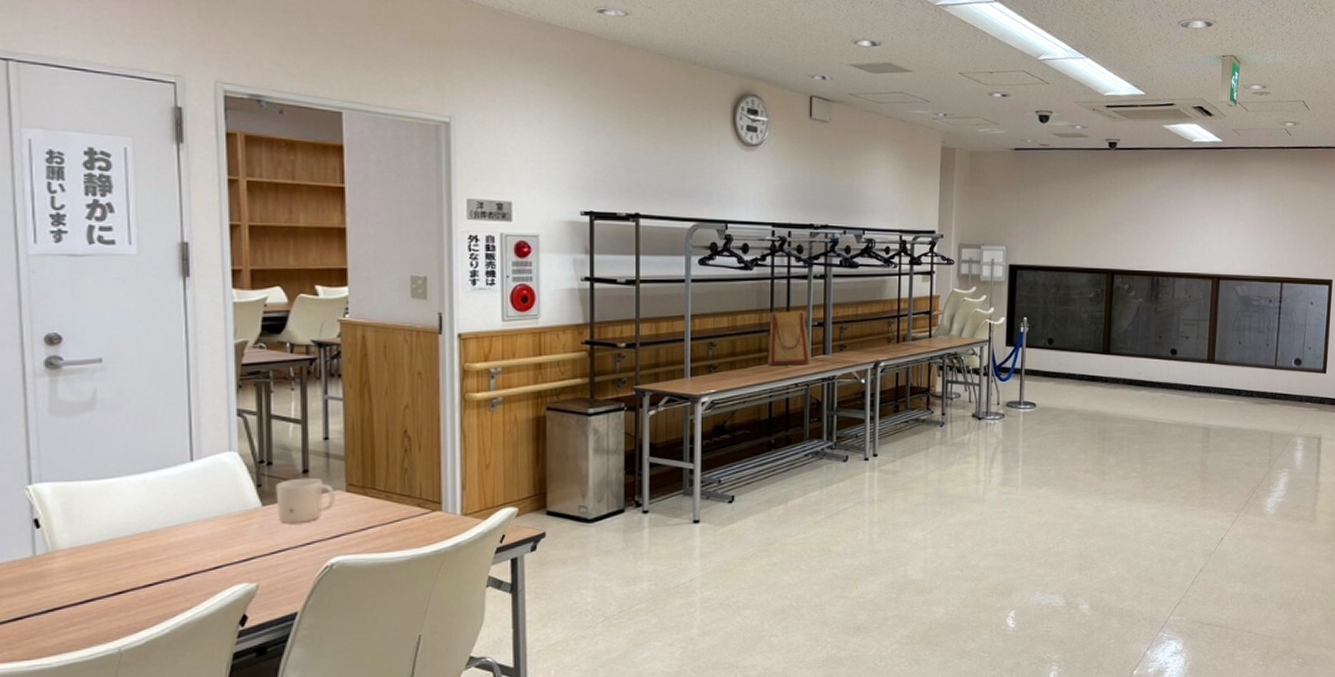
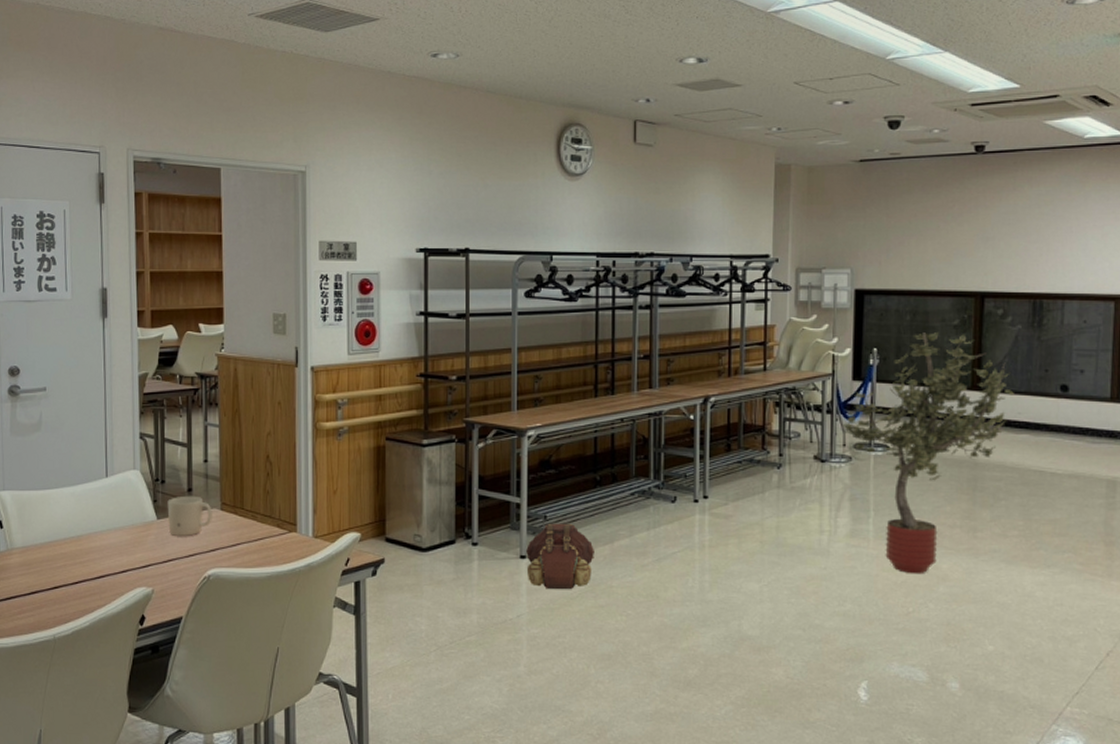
backpack: none [700,486,769,552] -> present [526,523,594,590]
shopping bag: present [768,311,811,365] -> none [593,343,637,400]
potted tree: none [996,304,1136,514] -> present [841,332,1014,573]

